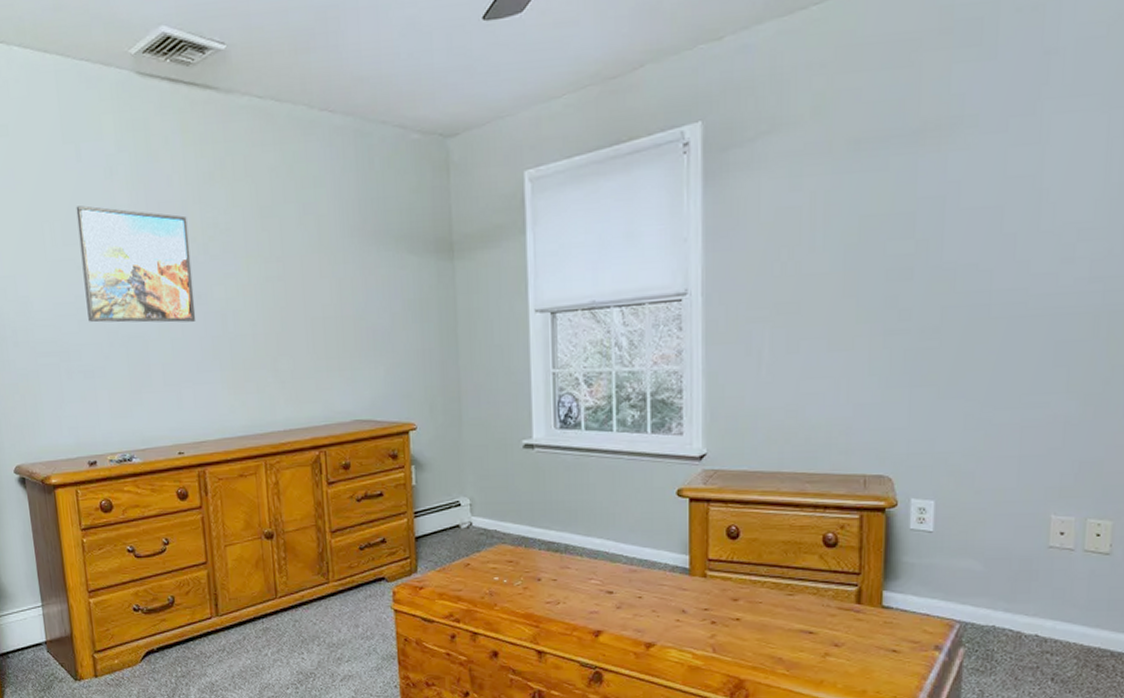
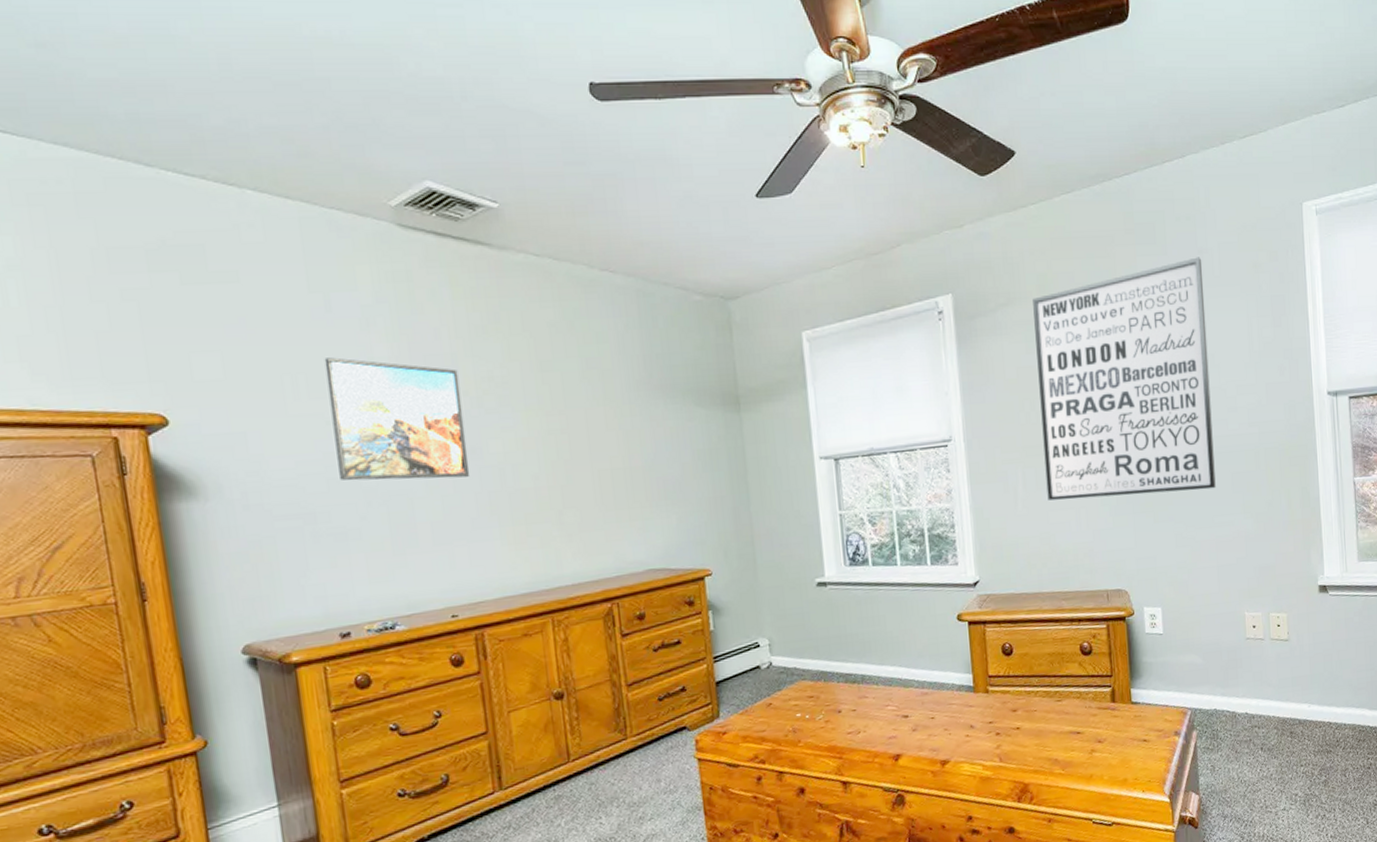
wall art: none [799,59,1048,367] -> present [1033,257,1216,501]

